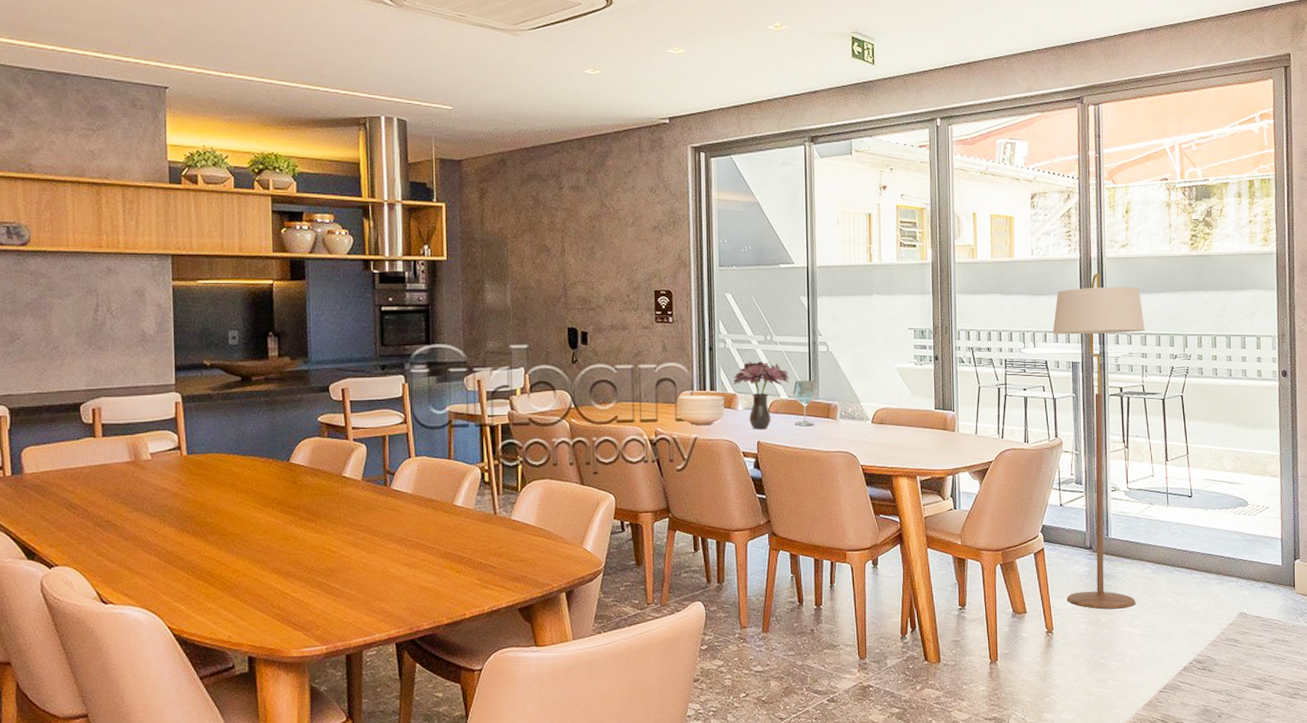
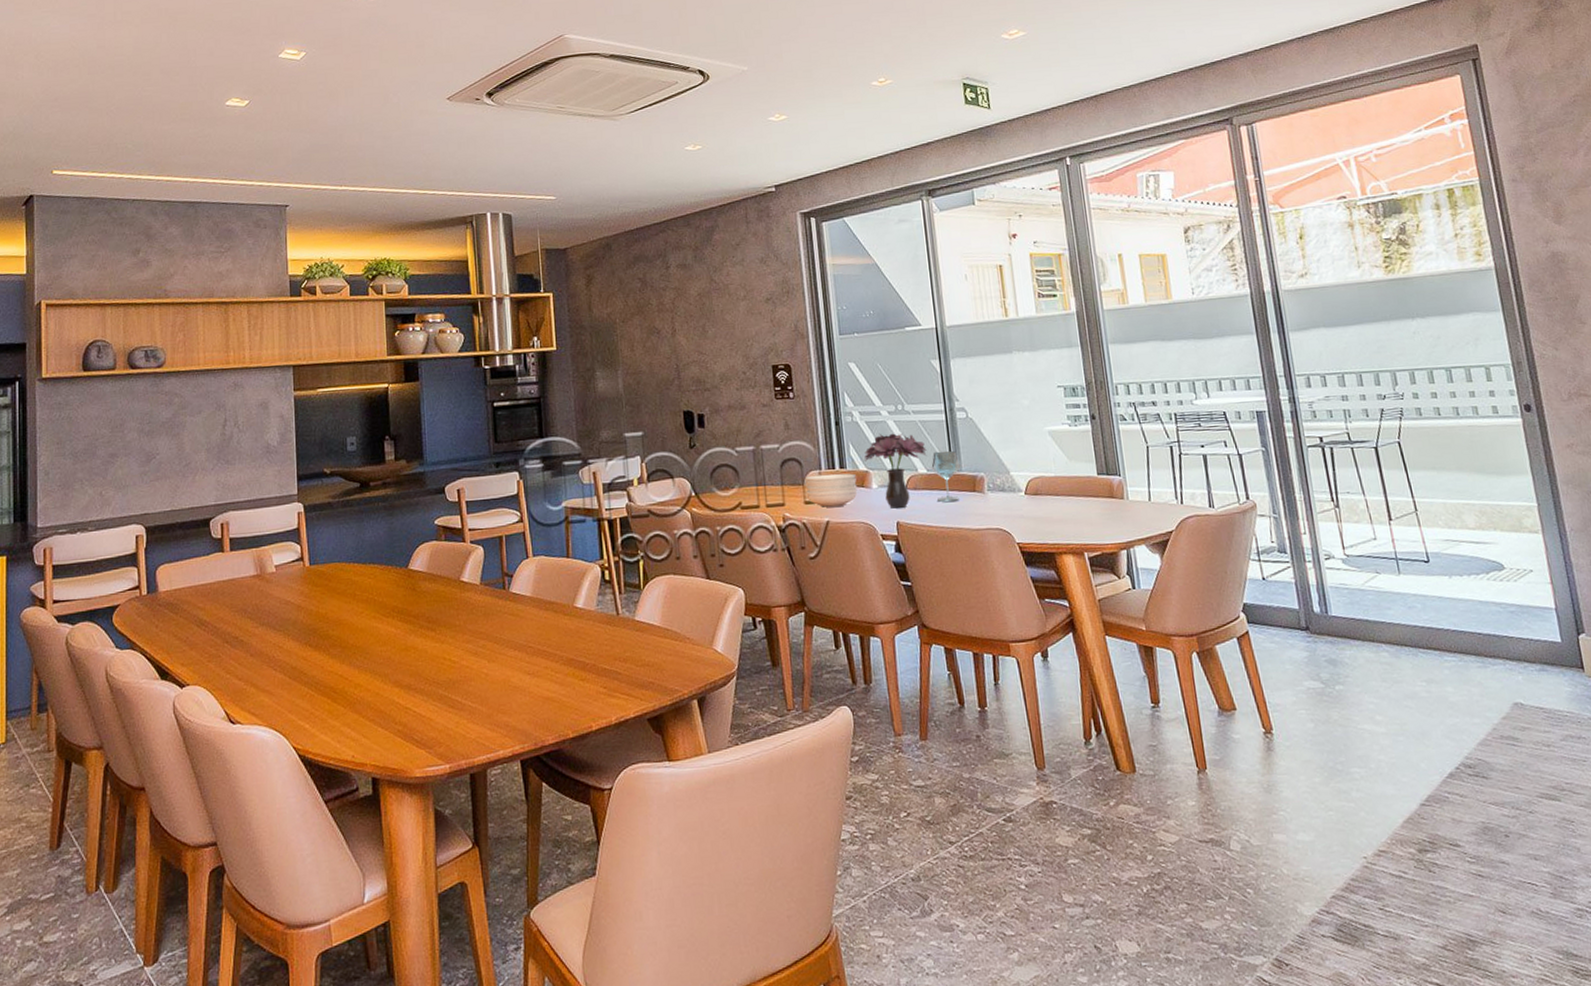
floor lamp: present [1052,273,1145,609] -> none [1227,308,1375,703]

